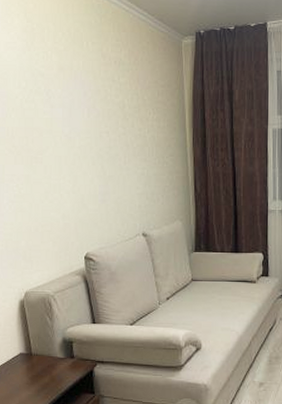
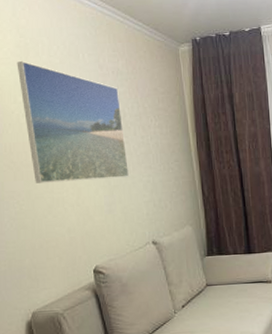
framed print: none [22,45,125,169] -> present [16,60,130,183]

